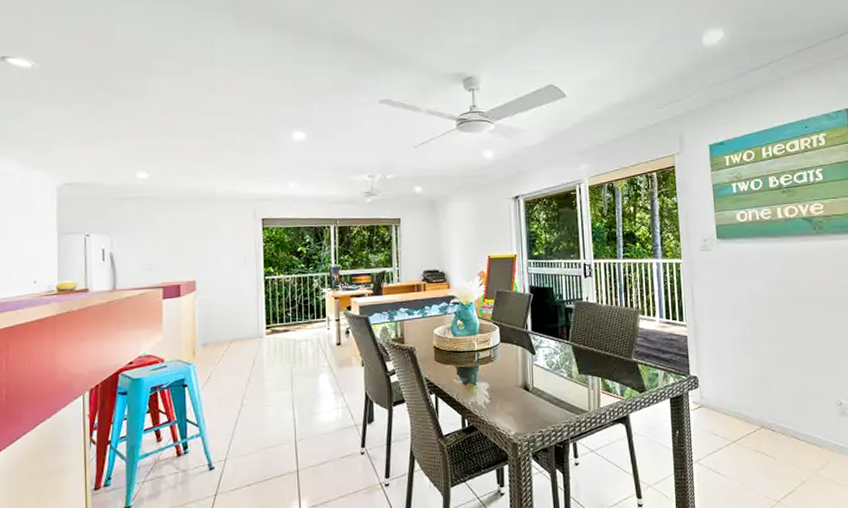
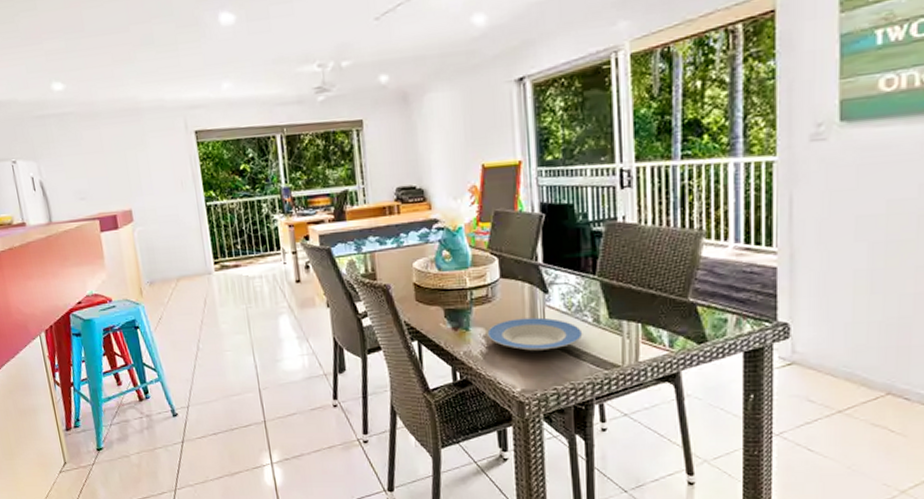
plate: none [490,373,561,402] -> present [487,317,583,352]

